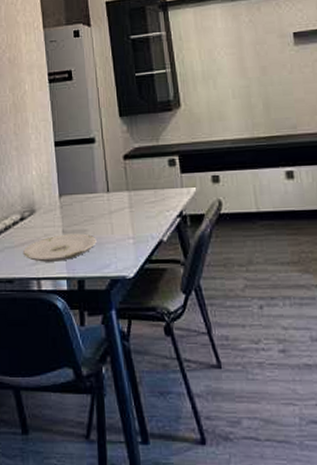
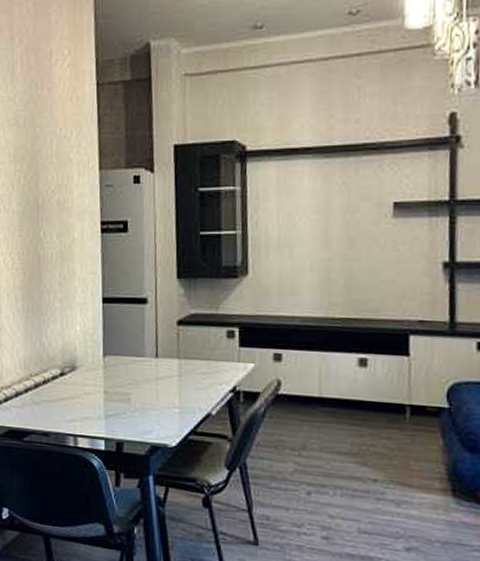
plate: present [22,233,97,262] -> none [60,394,140,422]

